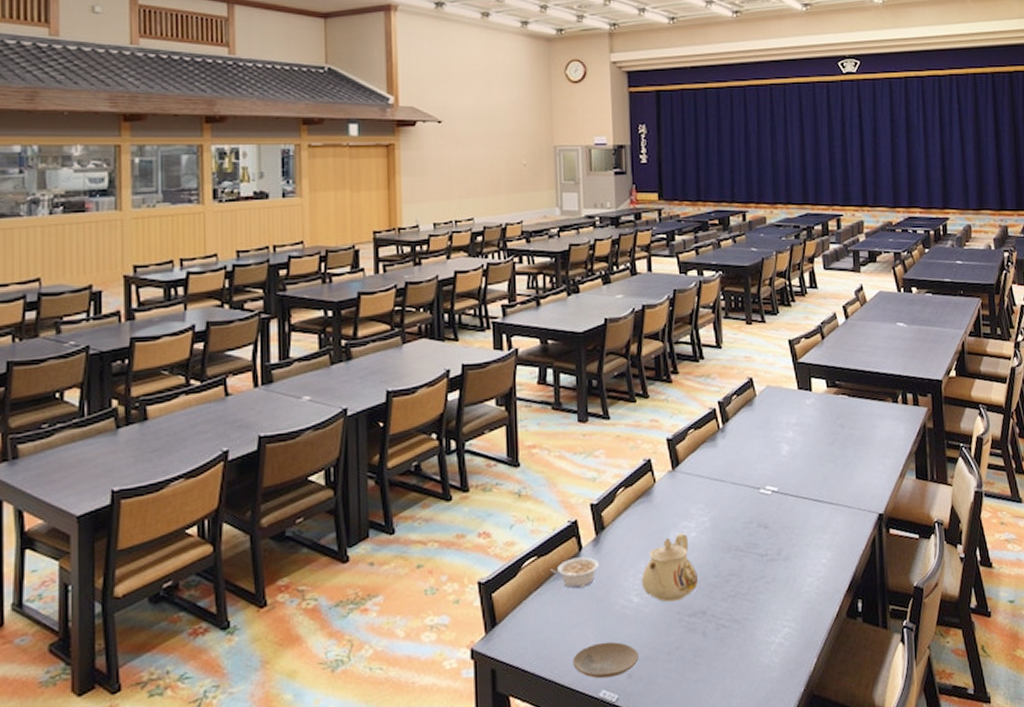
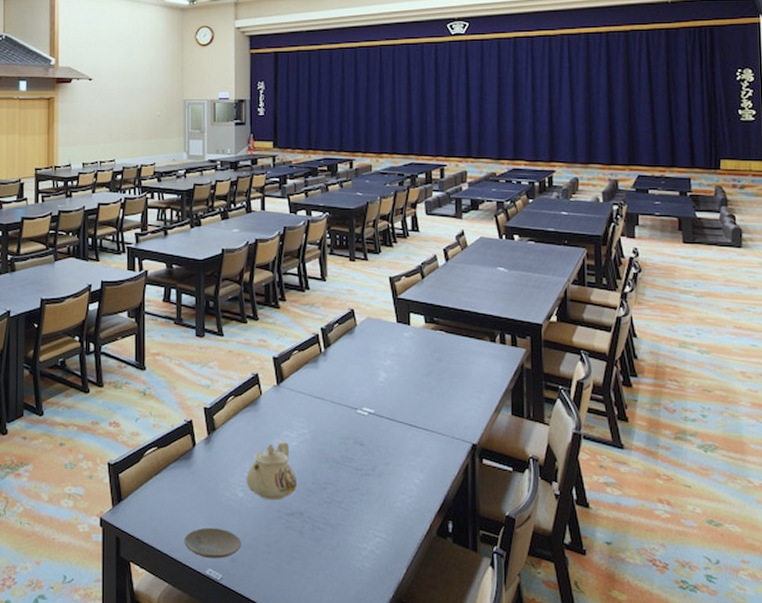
legume: present [551,557,599,588] -> none [169,452,209,478]

